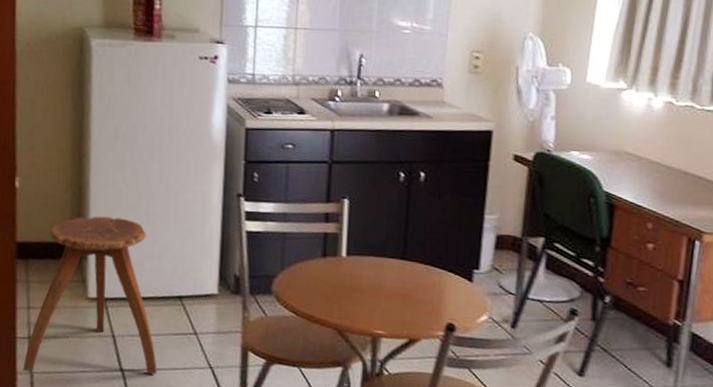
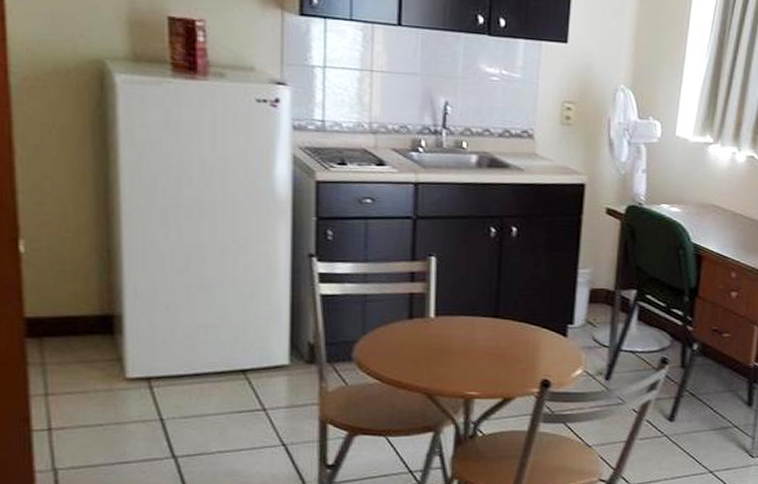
stool: present [23,216,157,375] -> none [43,283,219,468]

